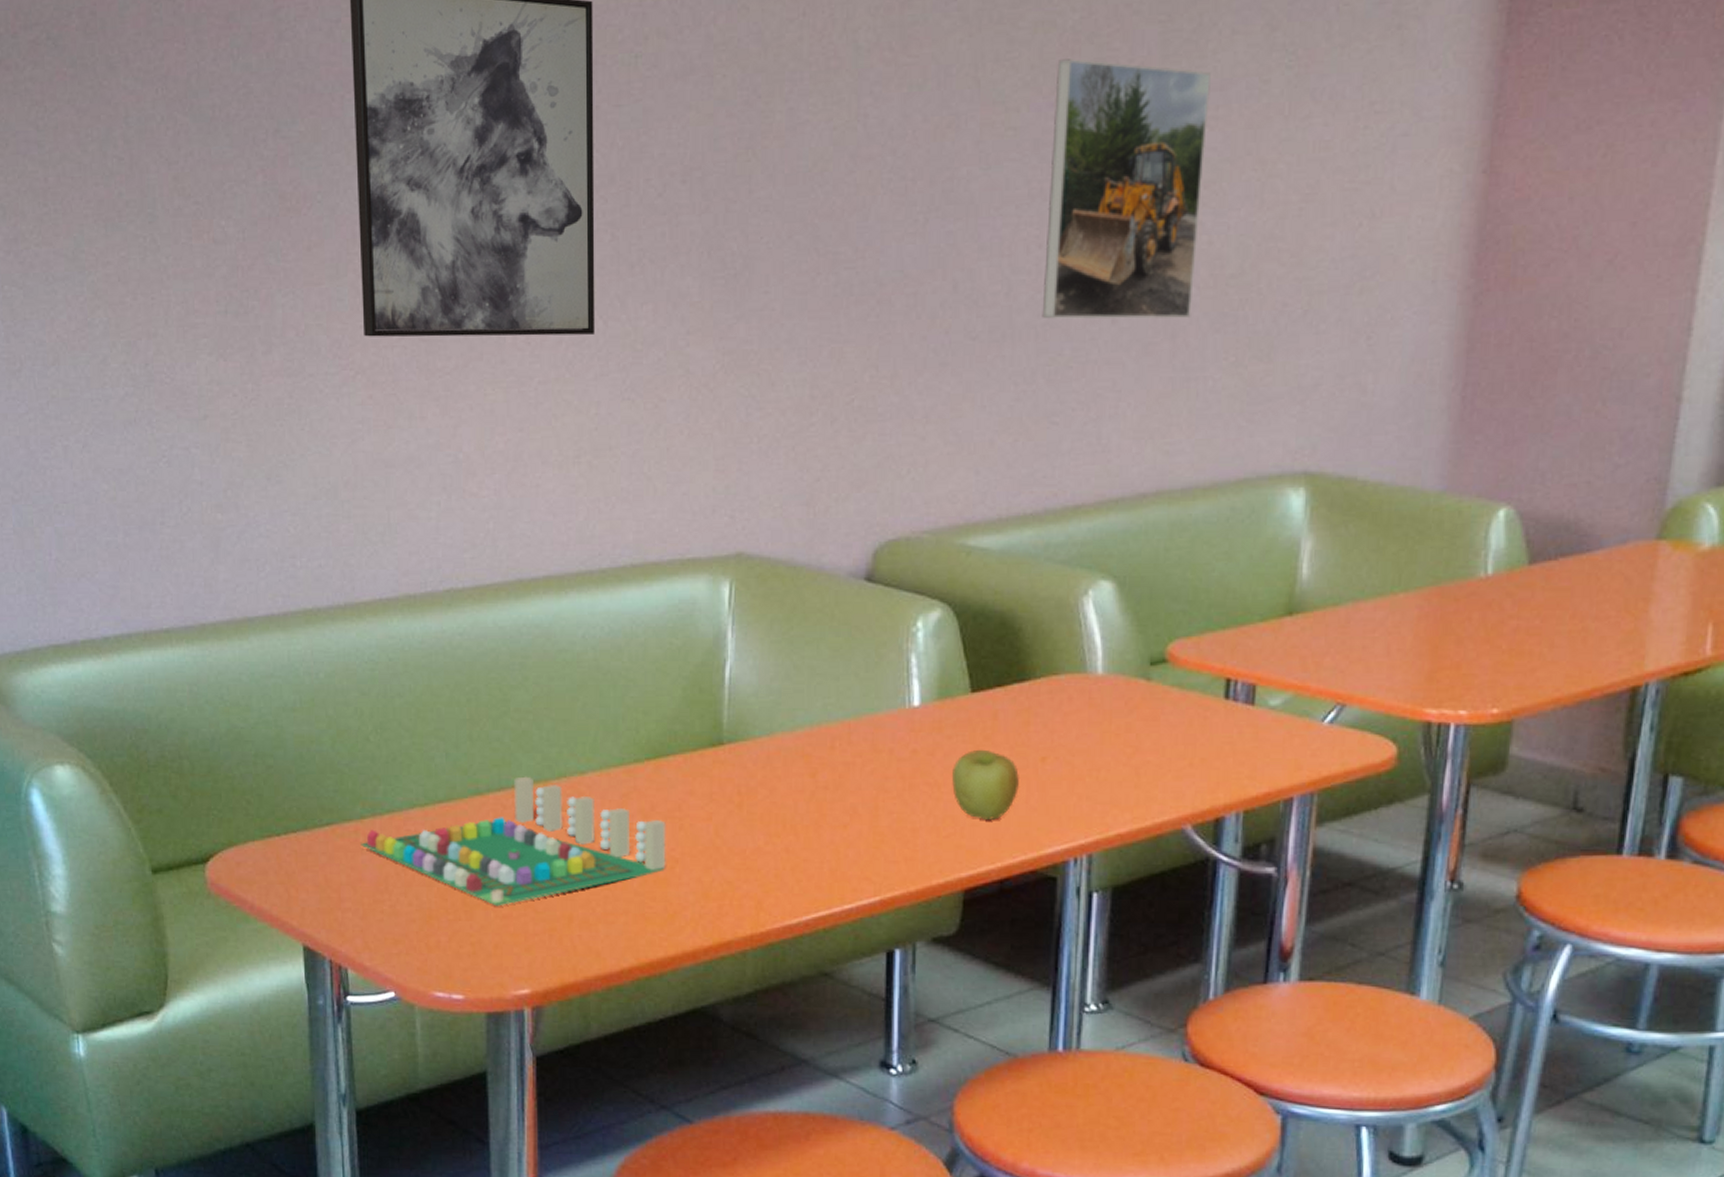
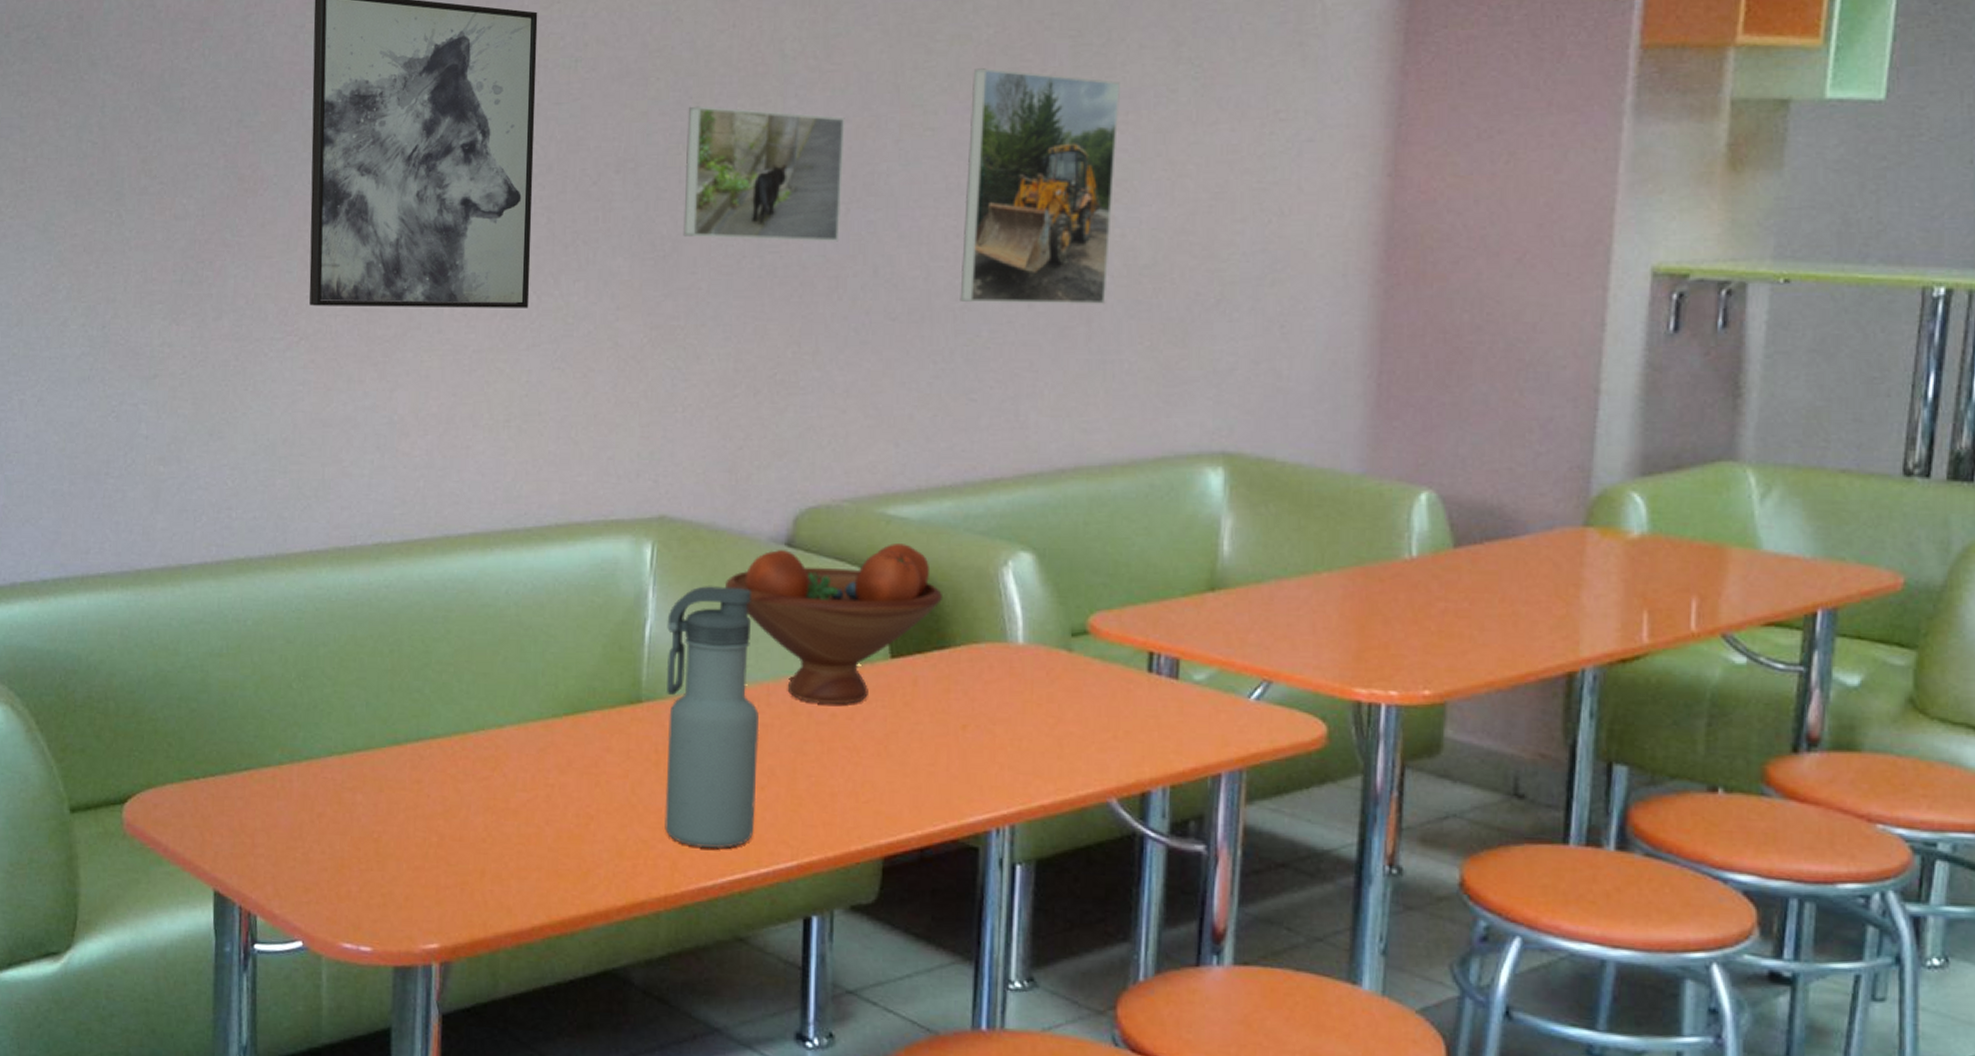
board game: present [361,776,666,907] -> none [277,727,582,858]
water bottle: none [747,623,841,888] -> present [665,585,760,849]
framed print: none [754,106,923,256] -> present [683,106,845,242]
fruit bowl: none [805,575,1022,741] -> present [725,544,942,705]
apple: present [952,749,1019,820] -> none [871,715,939,787]

